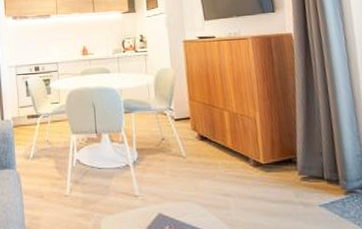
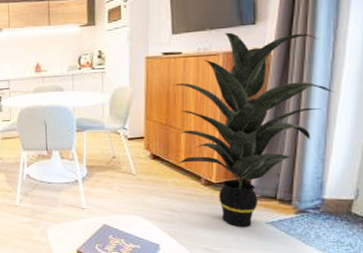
indoor plant: none [211,19,354,211] -> present [173,32,335,227]

